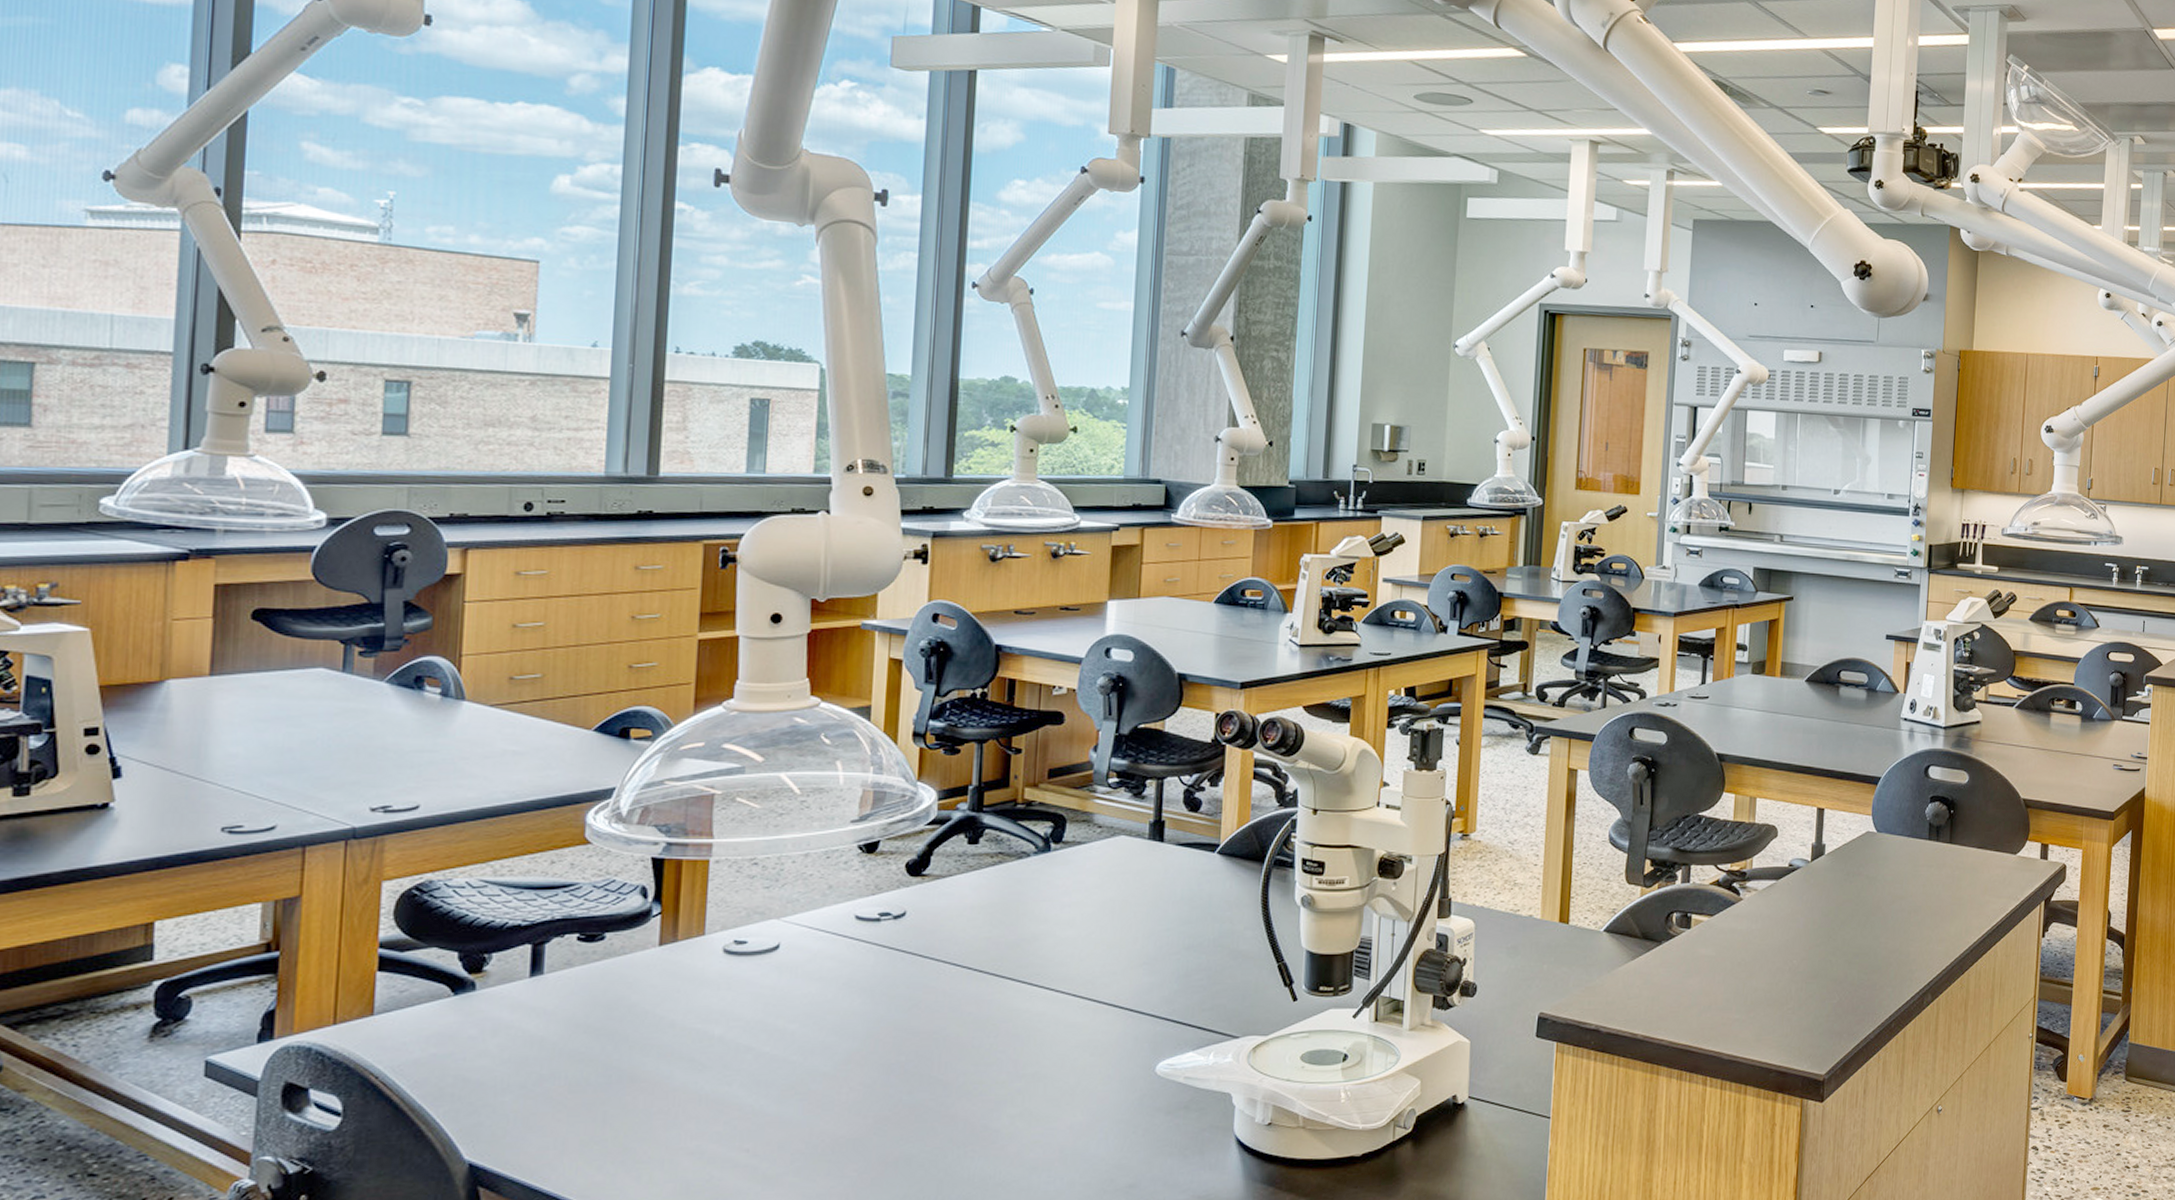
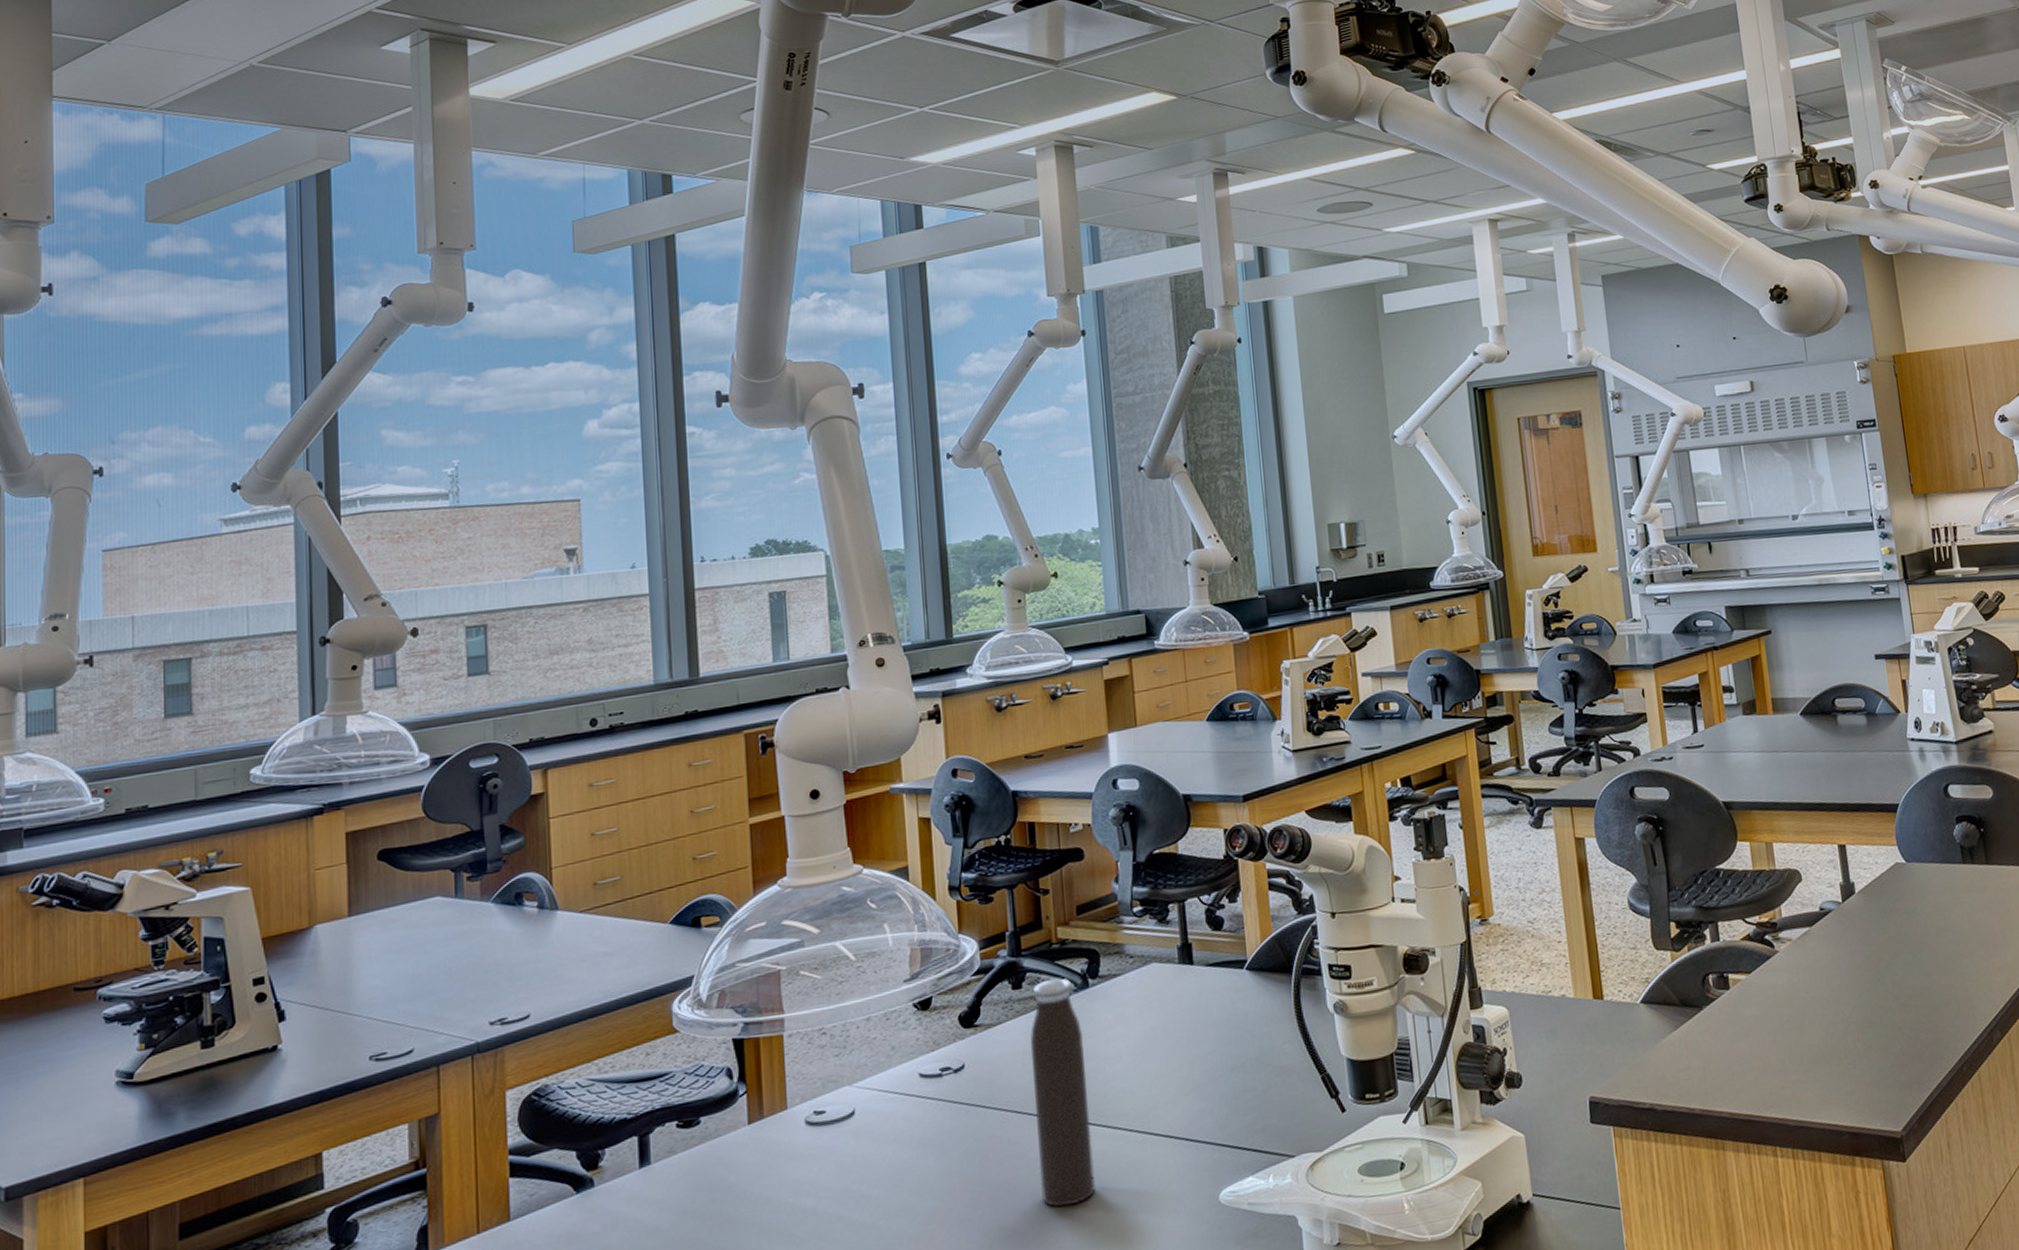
water bottle: none [970,838,1037,1062] -> present [1029,978,1095,1207]

